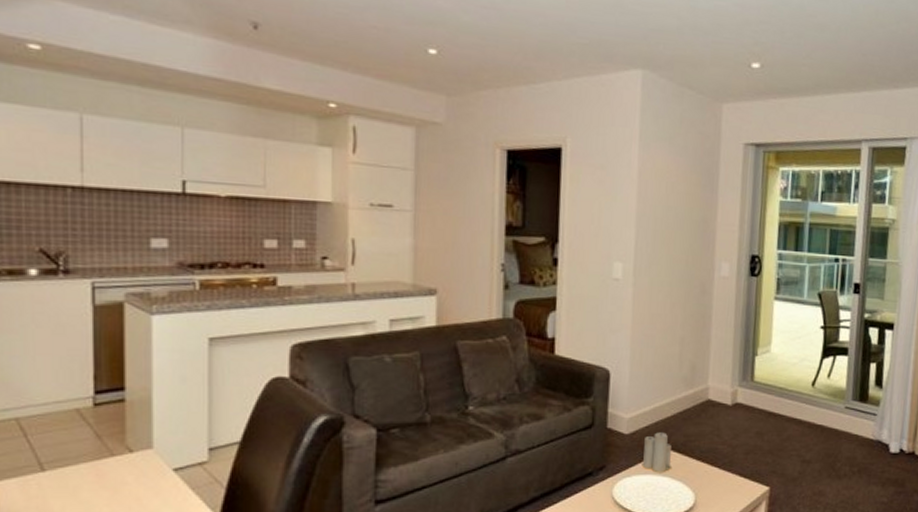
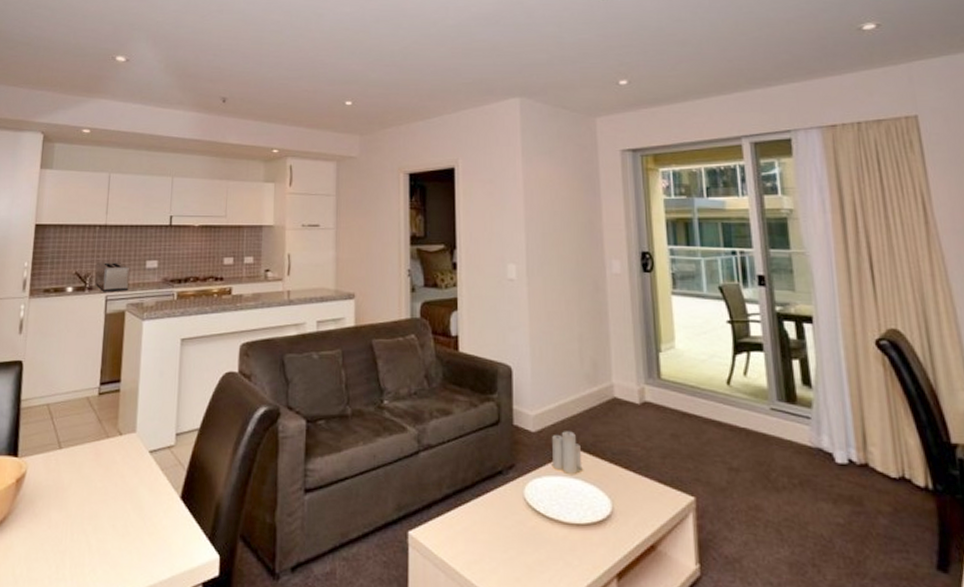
toaster: none [71,236,127,278] -> present [94,261,130,292]

